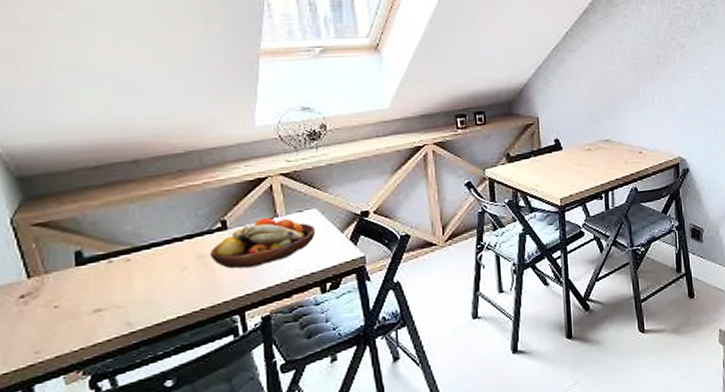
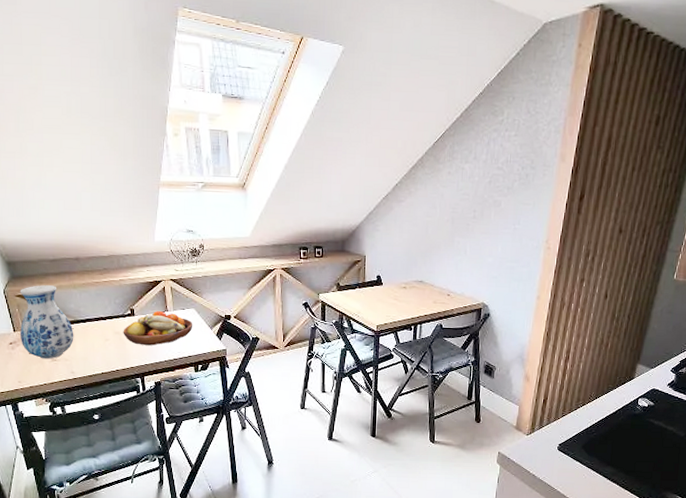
vase: none [38,203,131,312] -> present [19,285,74,359]

